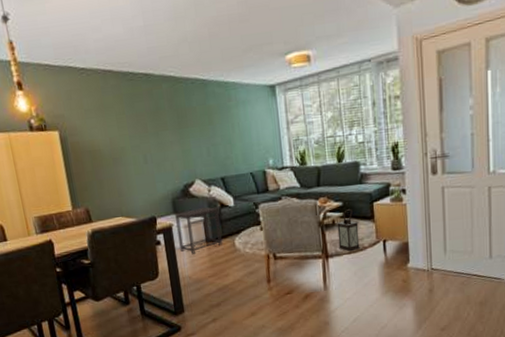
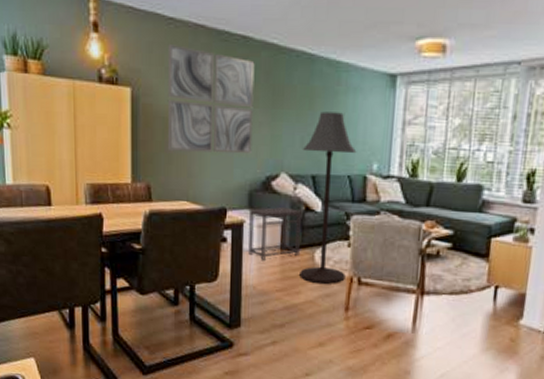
wall art: none [83,89,169,179] -> present [167,44,255,154]
floor lamp: none [210,123,263,265] -> present [299,111,357,284]
lantern: present [337,208,360,252] -> none [439,239,468,292]

